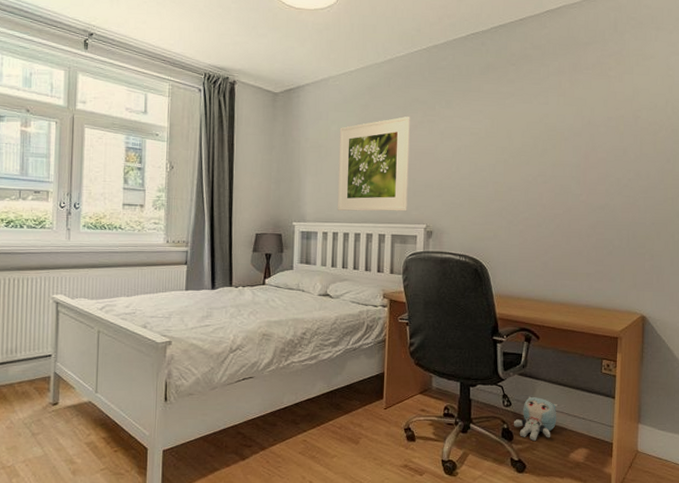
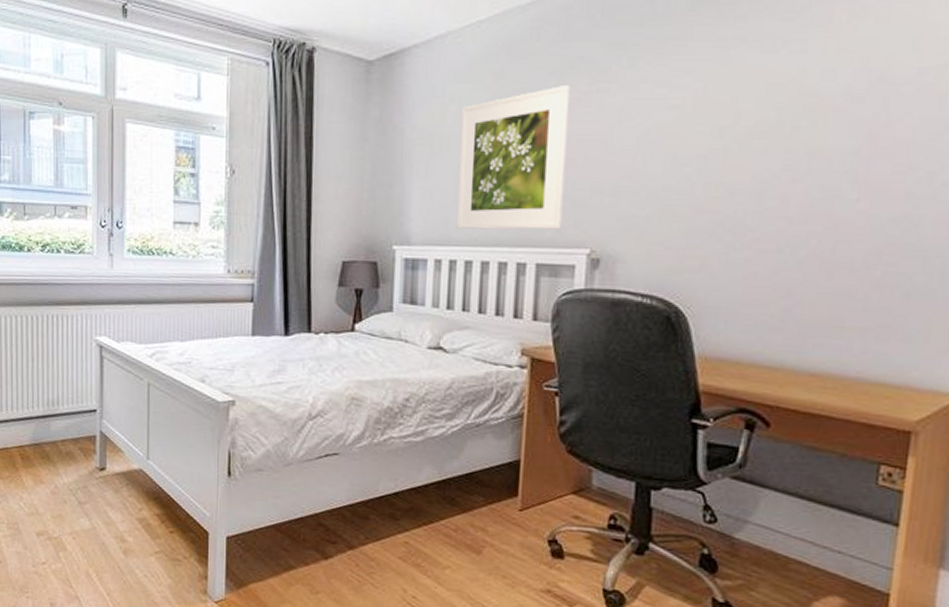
plush toy: present [514,396,557,442] -> none [720,511,795,578]

